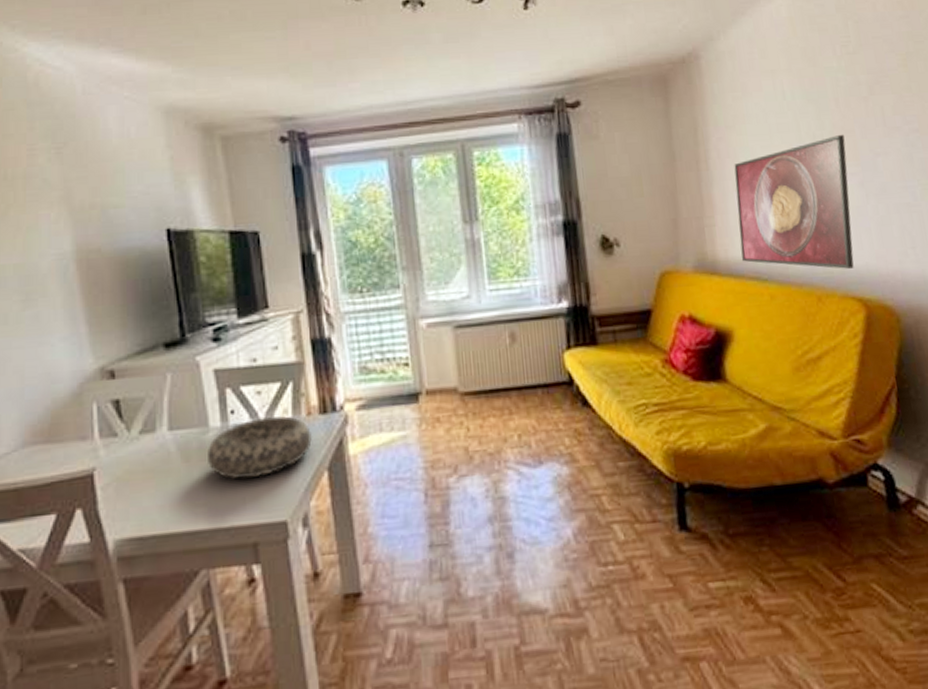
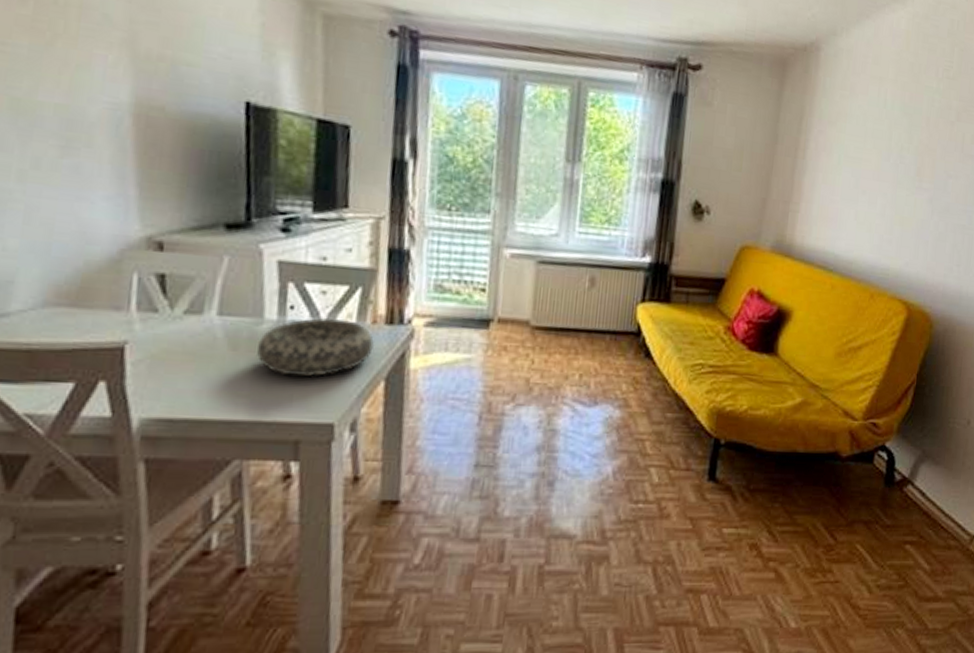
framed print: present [734,134,854,269] -> none [814,151,927,274]

